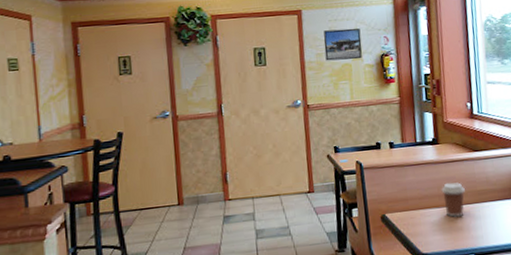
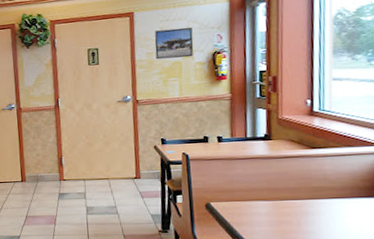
coffee cup: present [441,182,465,218] -> none [271,177,298,212]

